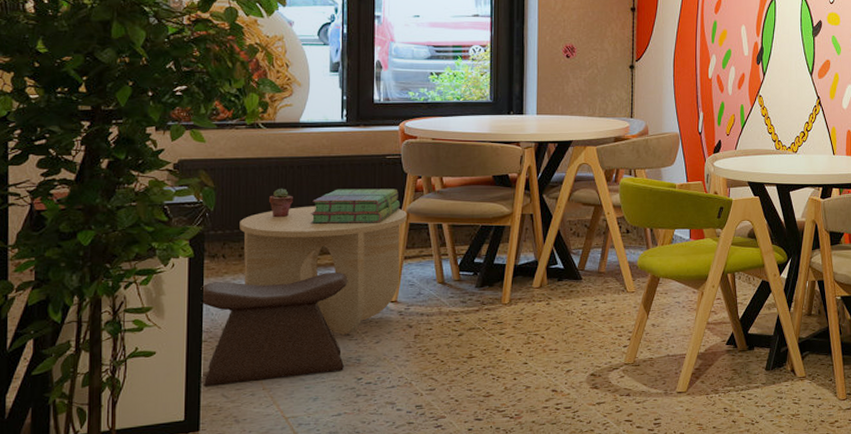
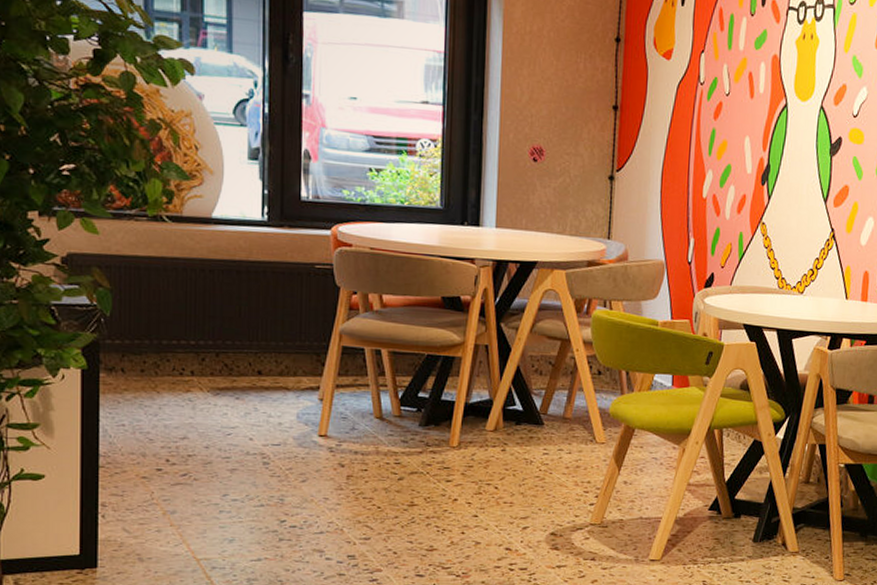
stool: present [200,272,348,386] -> none [96,397,270,518]
side table: present [239,206,407,335] -> none [141,318,339,470]
potted succulent: present [269,188,293,218] -> none [176,294,204,330]
stack of books: present [311,189,401,224] -> none [225,300,332,344]

